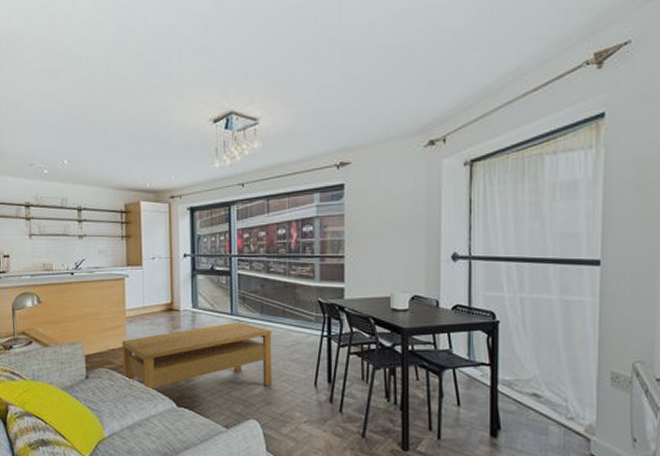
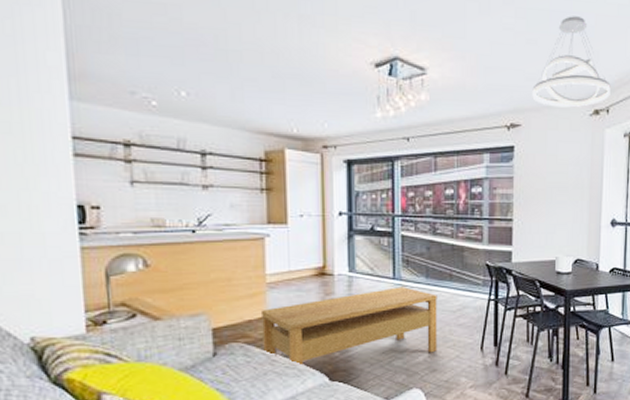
pendant light: none [362,48,447,142] -> present [532,16,611,108]

